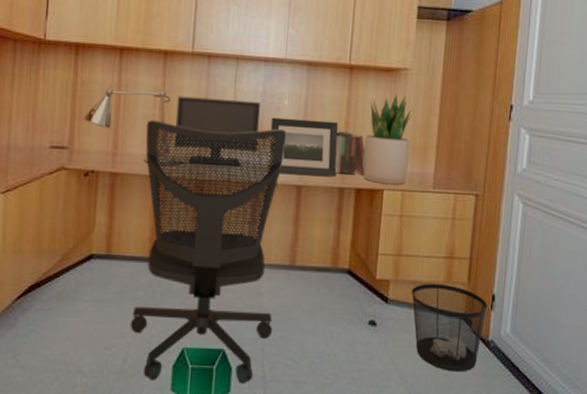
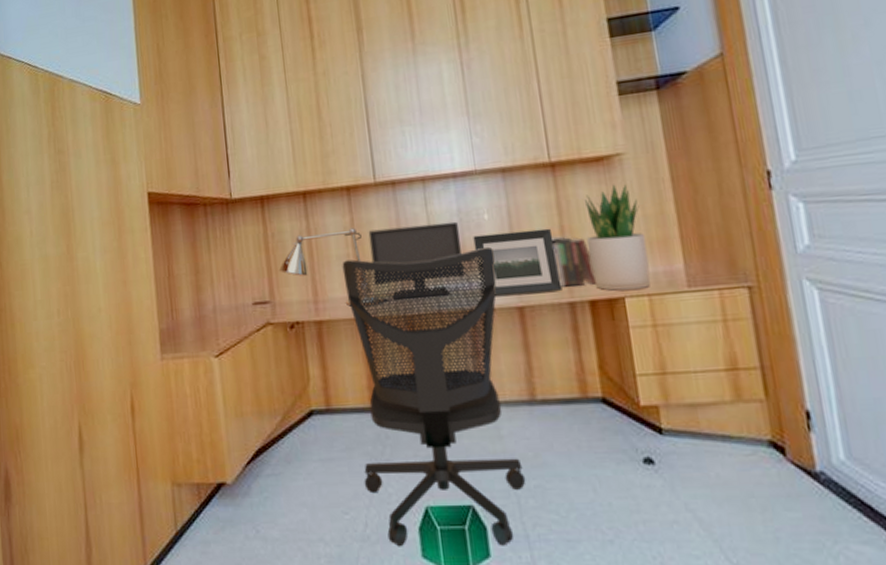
waste bin: present [411,283,488,372] -> none [689,403,807,517]

